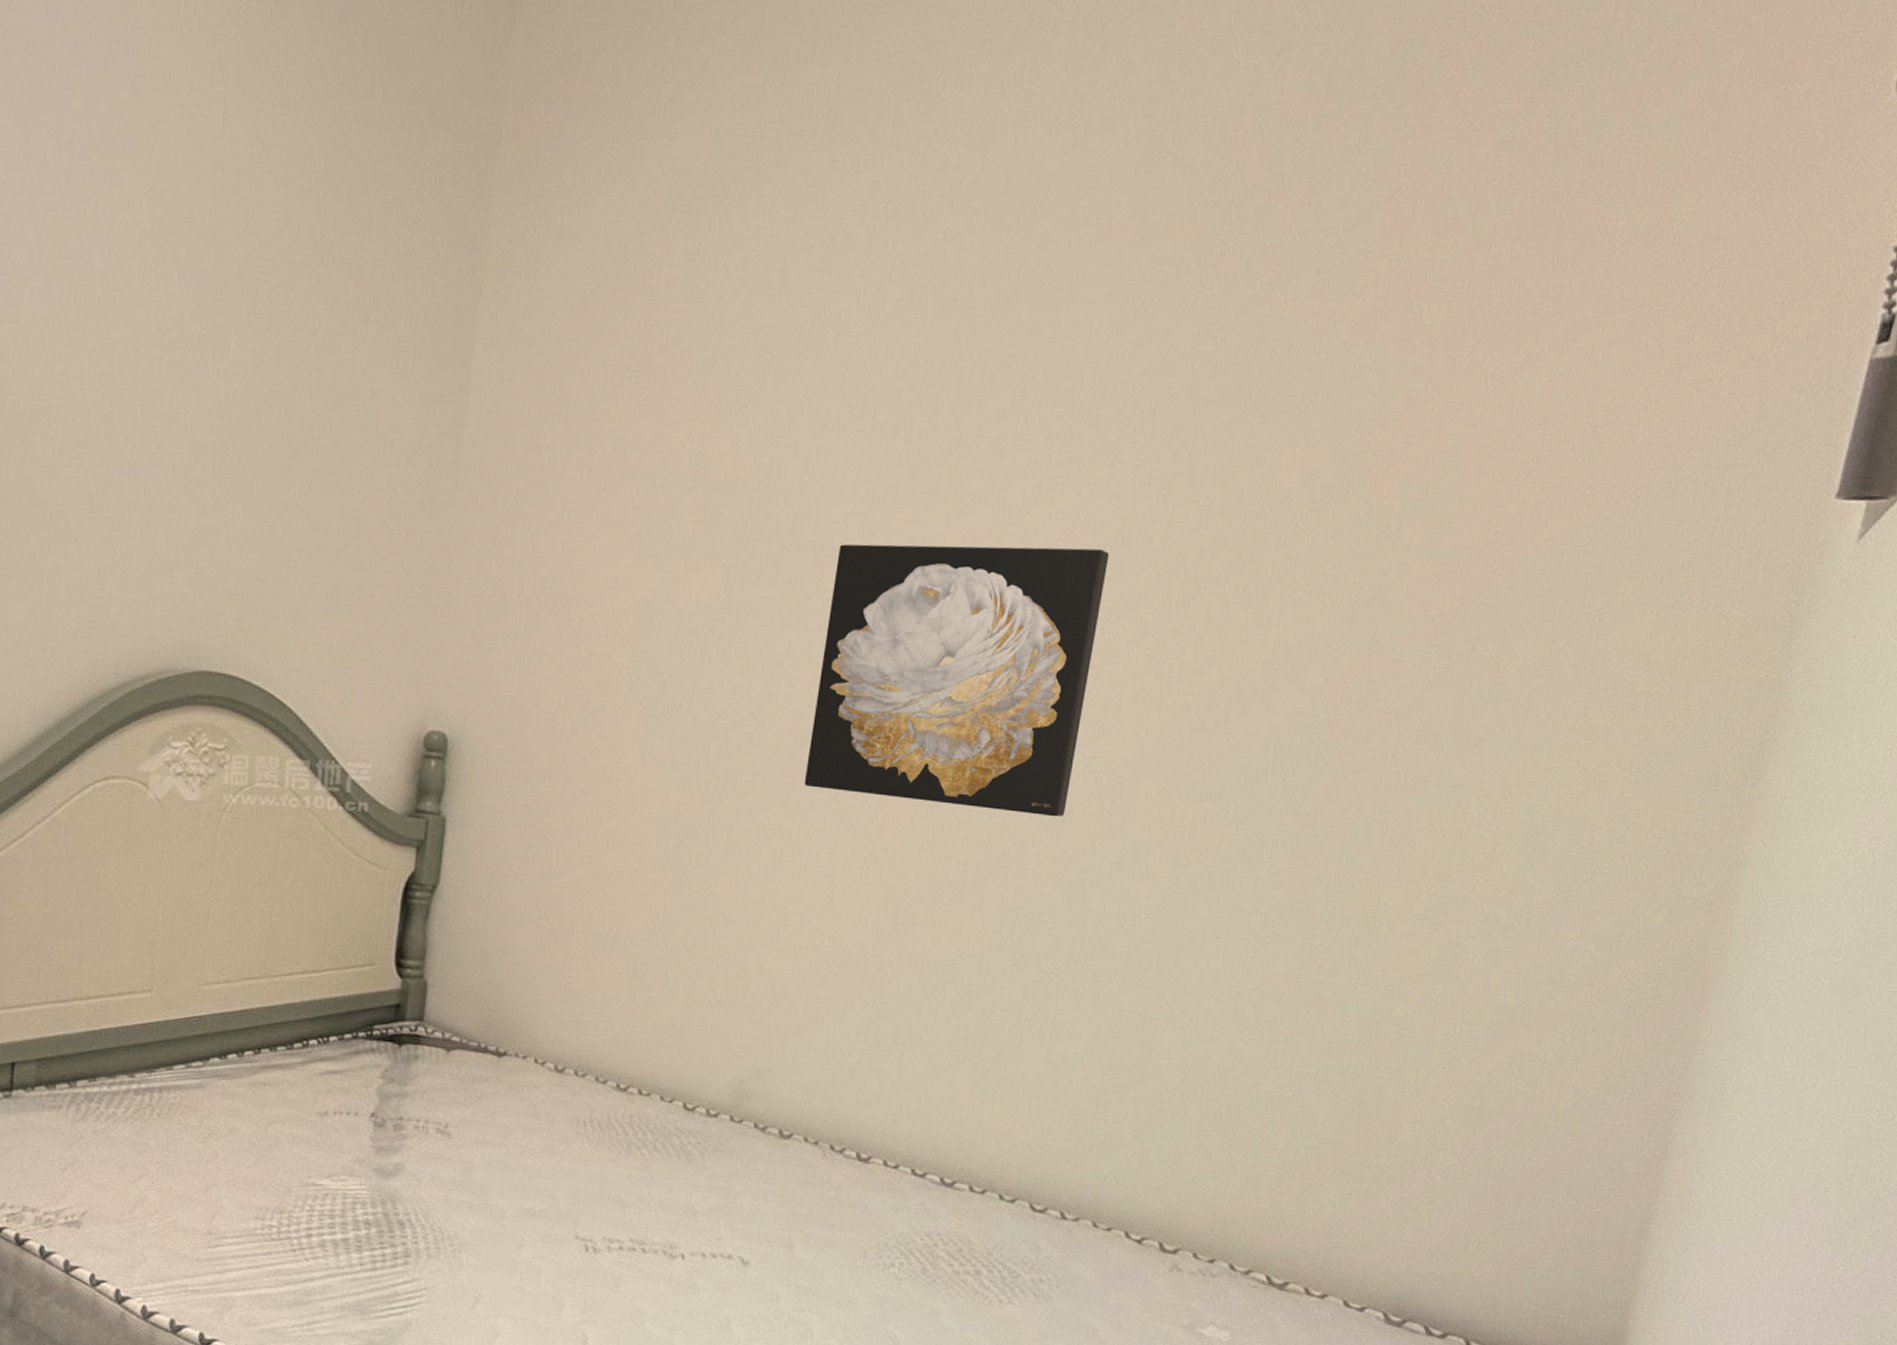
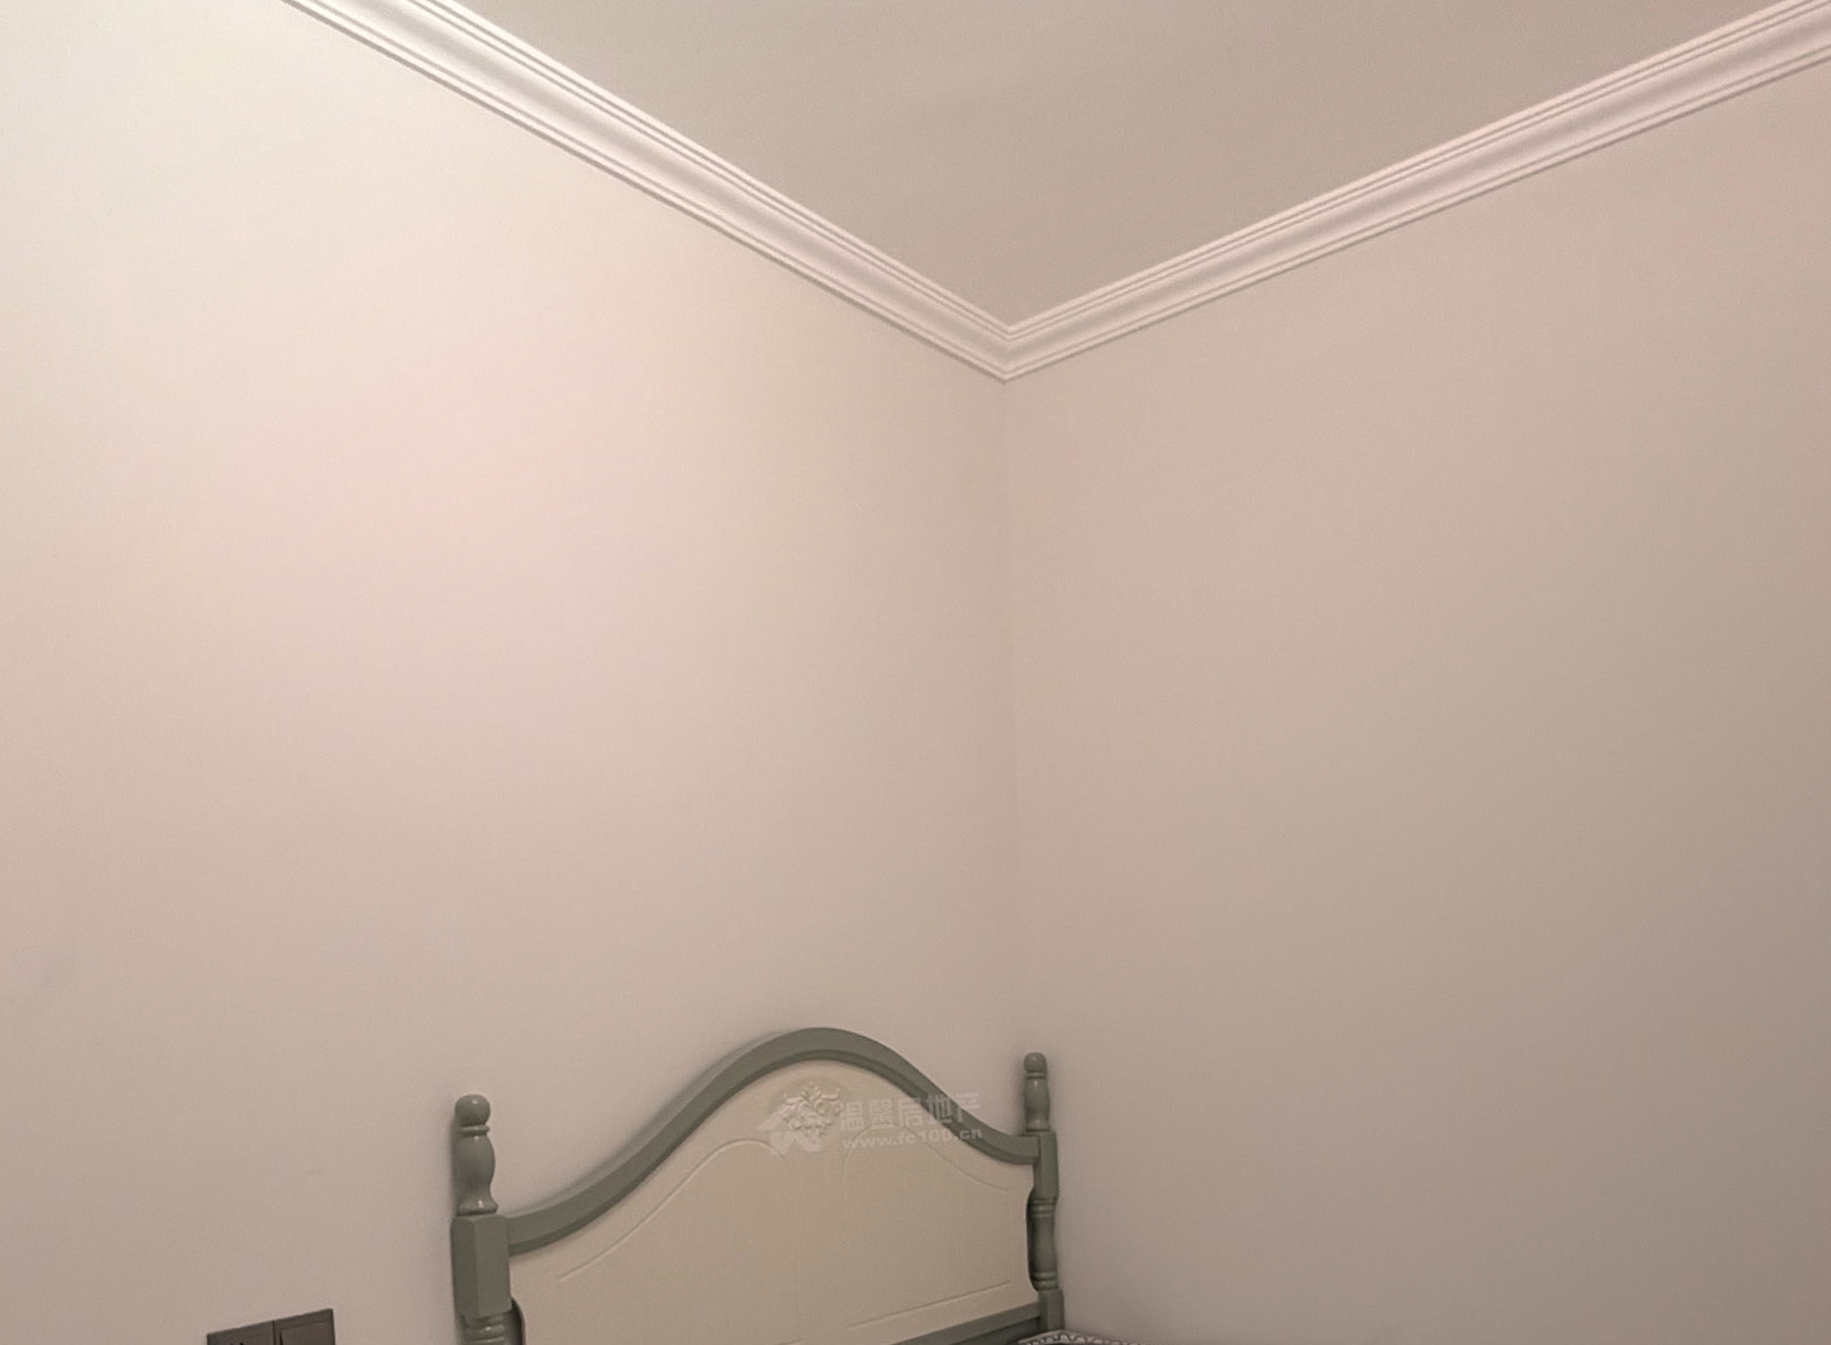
wall art: present [804,544,1110,817] -> none [1374,802,1623,1055]

